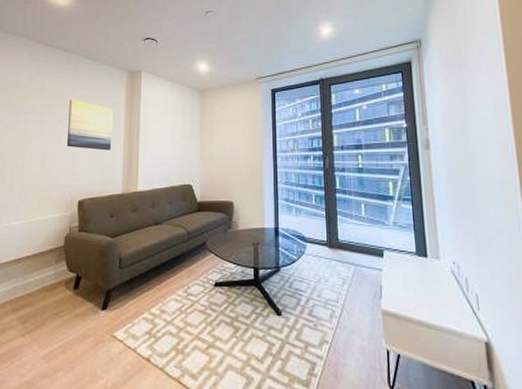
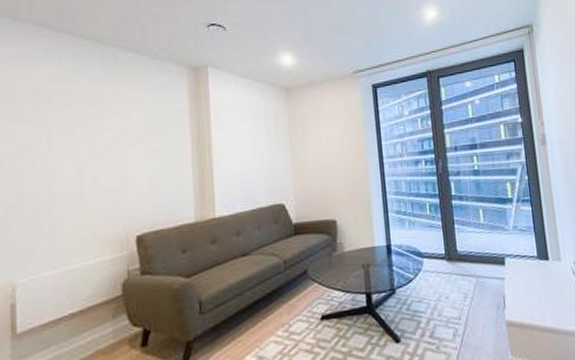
wall art: present [67,99,113,151] -> none [111,105,176,170]

